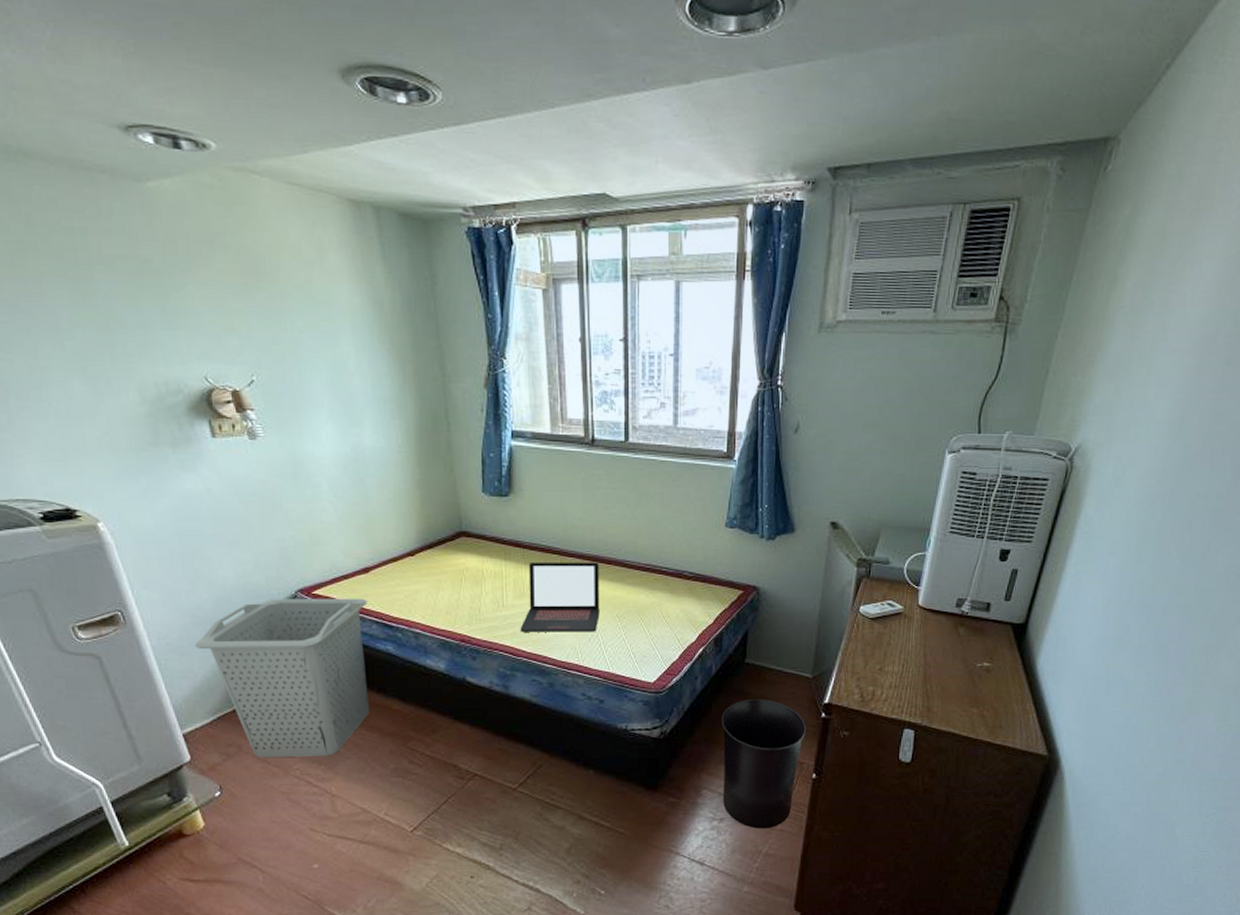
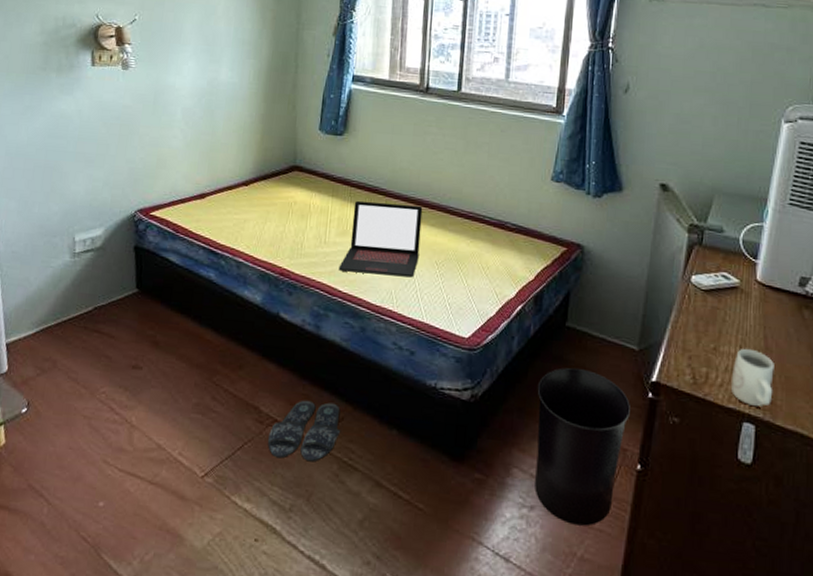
laundry basket: present [194,598,369,758] -> none [35,216,199,382]
slippers: none [471,753,541,807] -> present [268,400,341,462]
mug: none [894,666,932,714] -> present [731,348,774,406]

